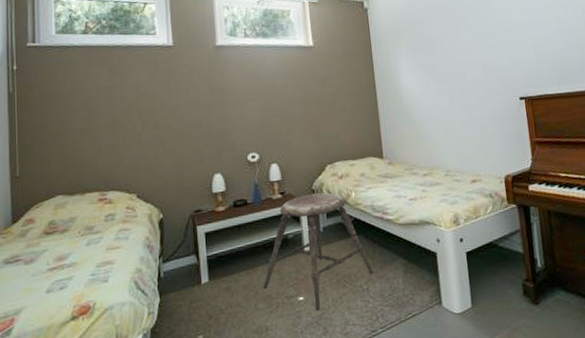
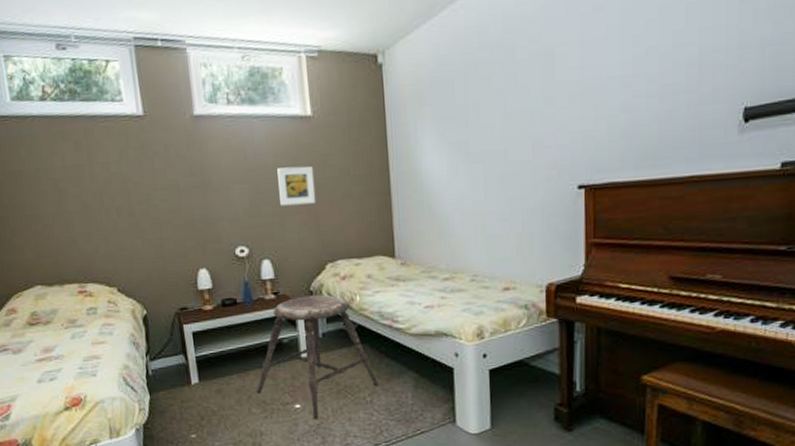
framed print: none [285,85,317,118] -> present [277,166,316,206]

